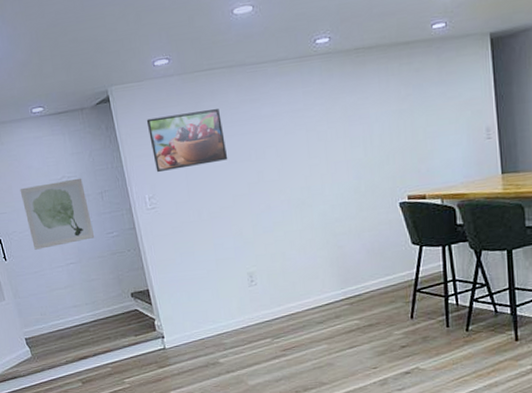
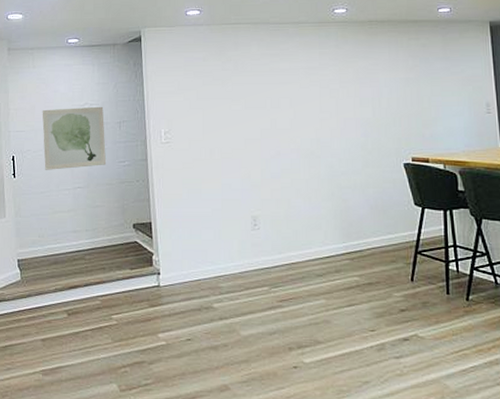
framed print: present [146,109,228,173] -> none [172,59,245,110]

